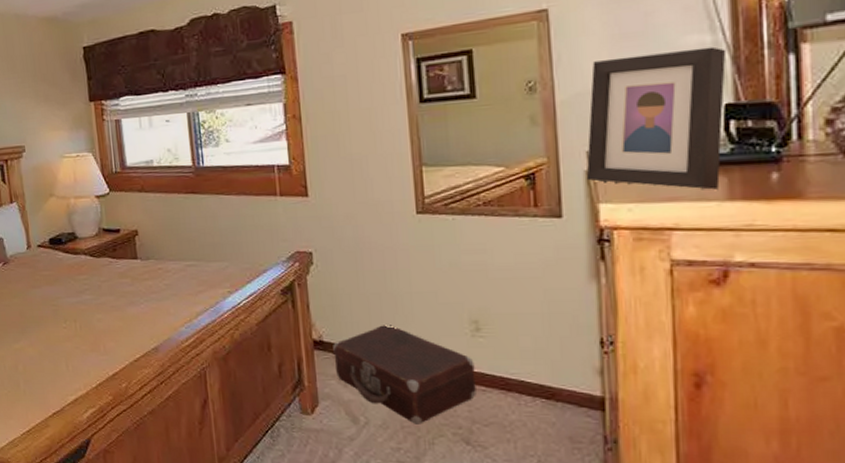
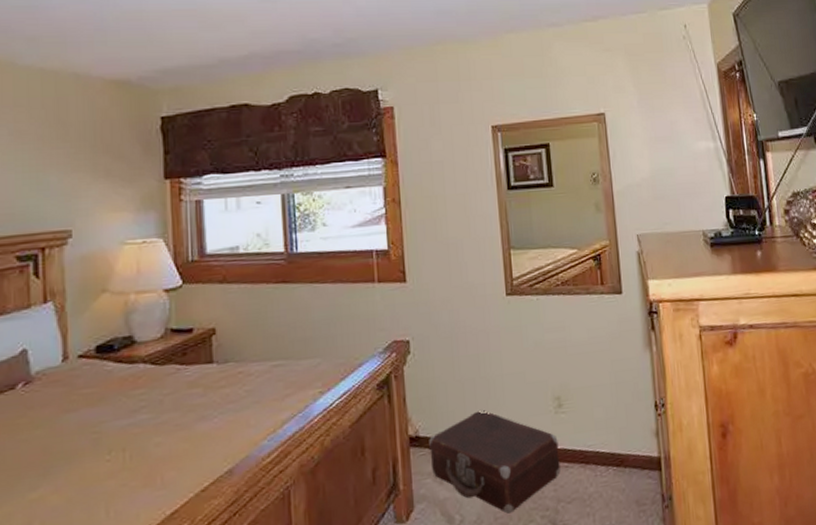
picture frame: present [586,46,727,190] -> none [637,151,726,266]

